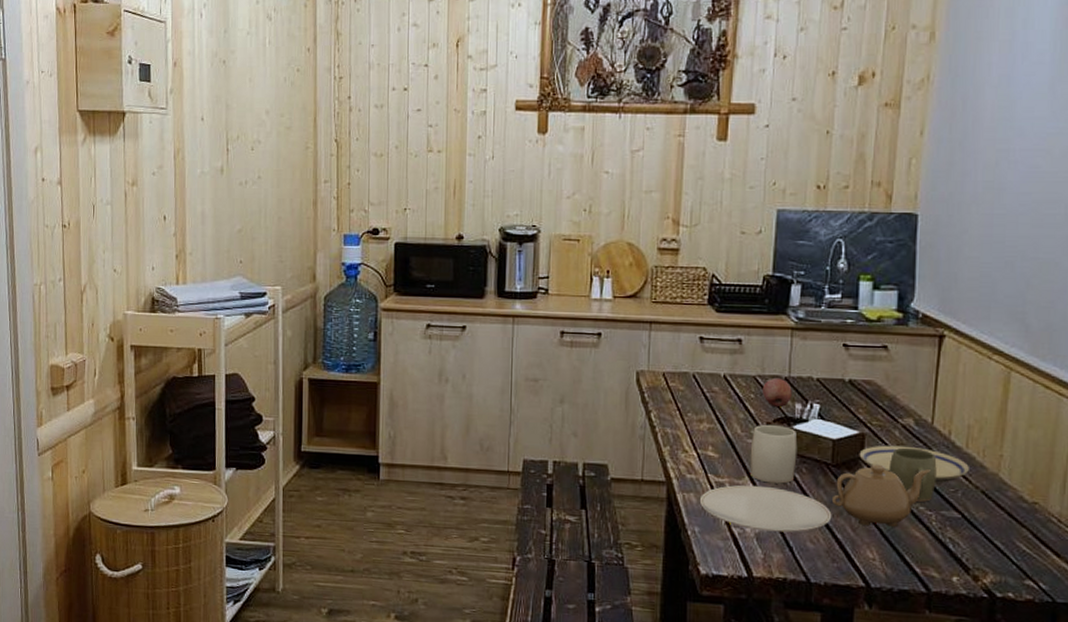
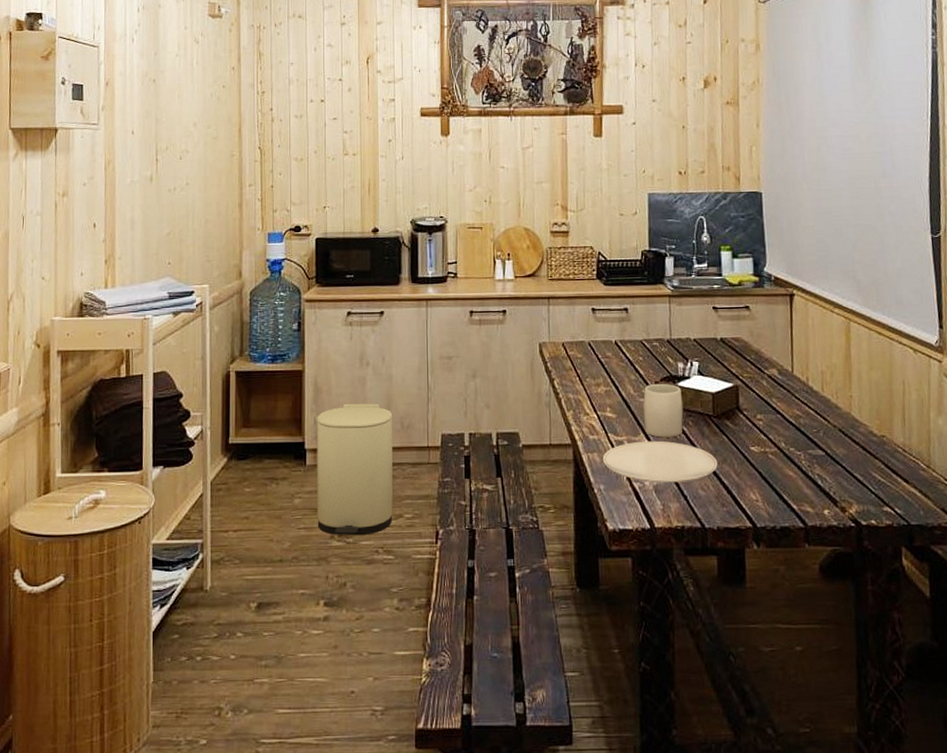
pedal bin: none [390,420,472,554] -> present [317,403,393,535]
fruit: present [763,377,792,408] -> none [649,340,674,368]
teapot: present [831,464,931,527] -> none [716,412,796,469]
plate: present [859,445,969,483] -> none [735,394,827,425]
mug: present [888,447,937,502] -> none [761,395,801,443]

